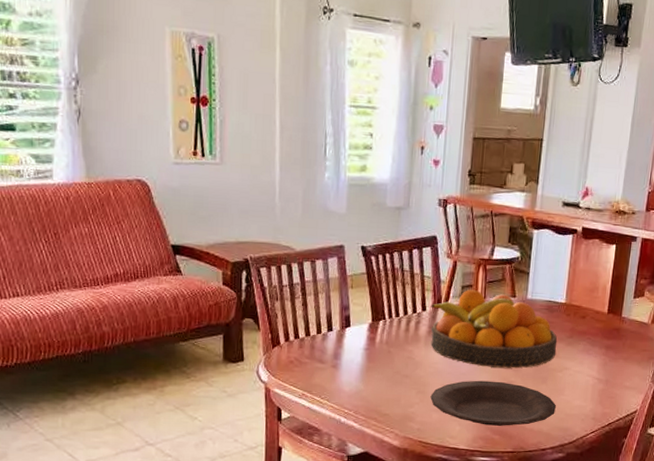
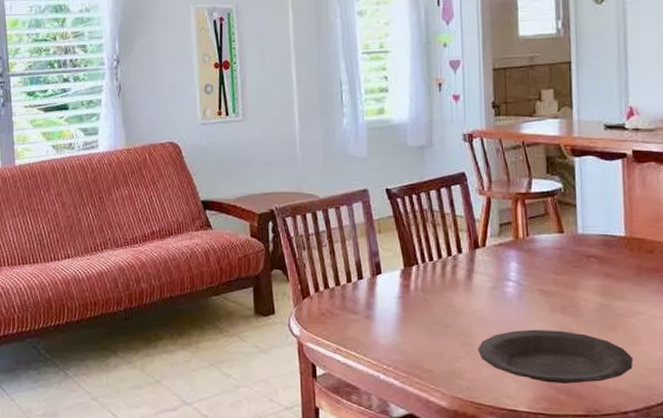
fruit bowl: present [430,290,558,369] -> none [466,228,623,315]

